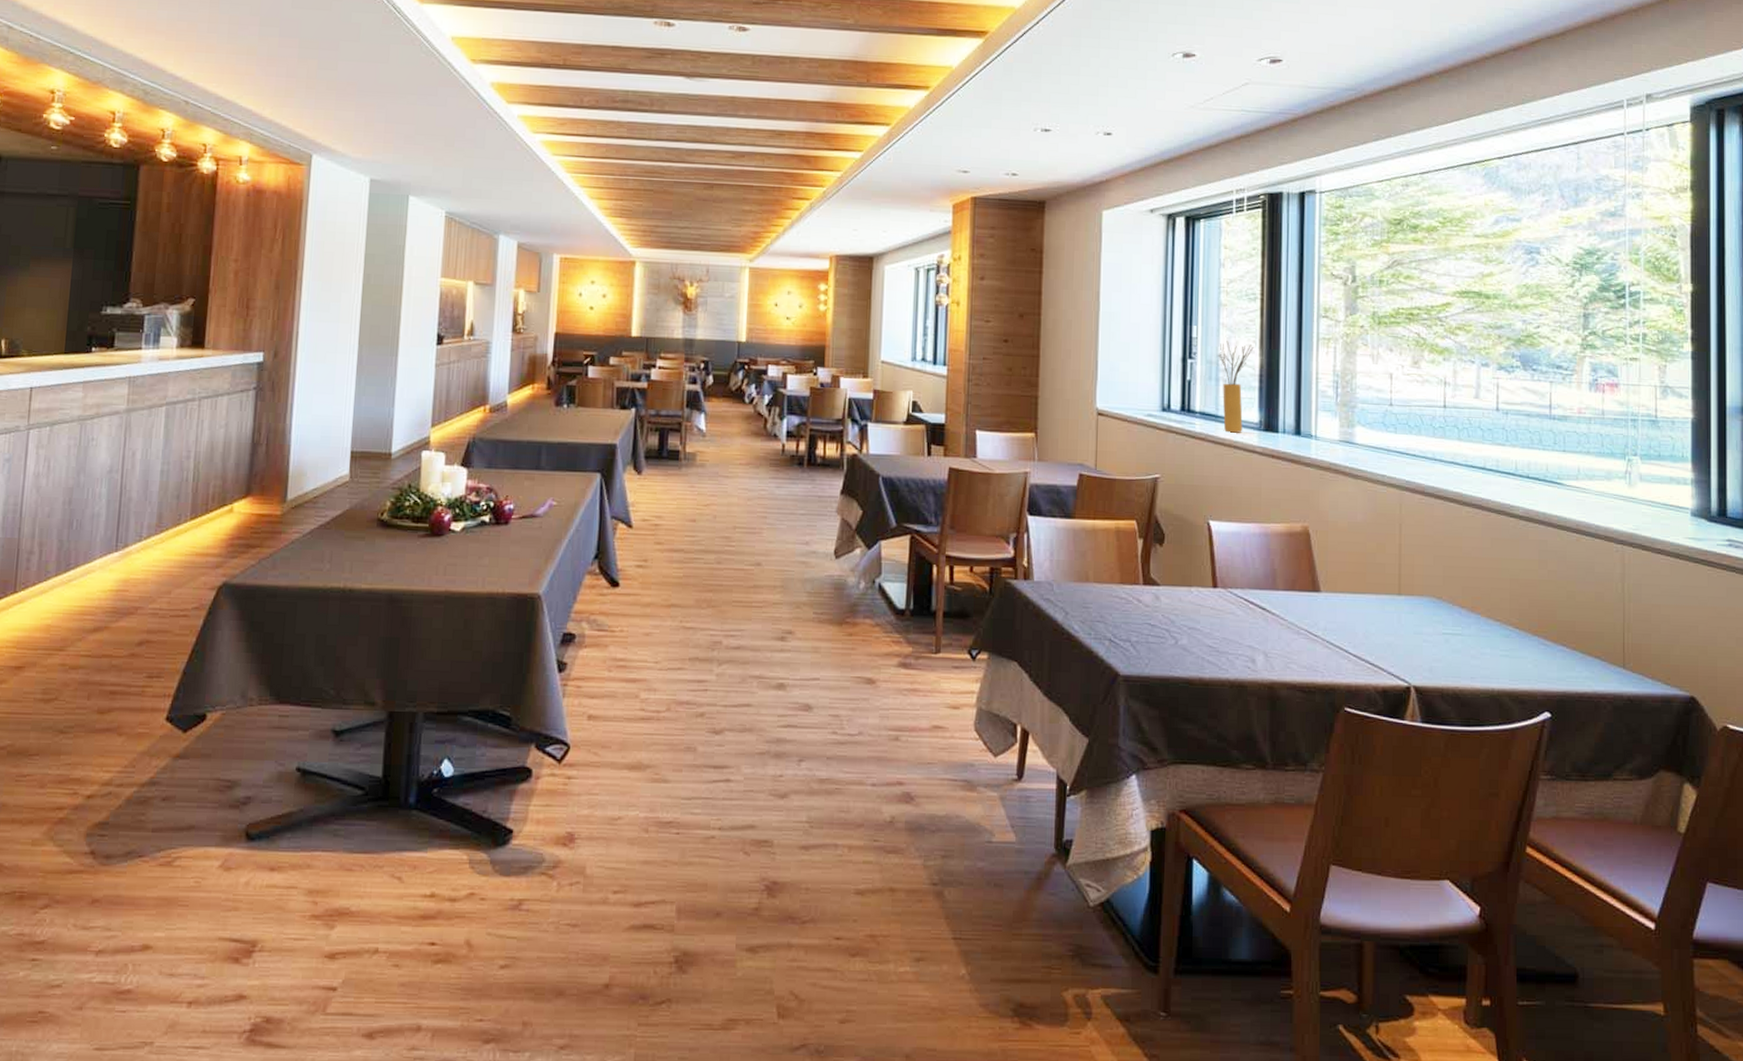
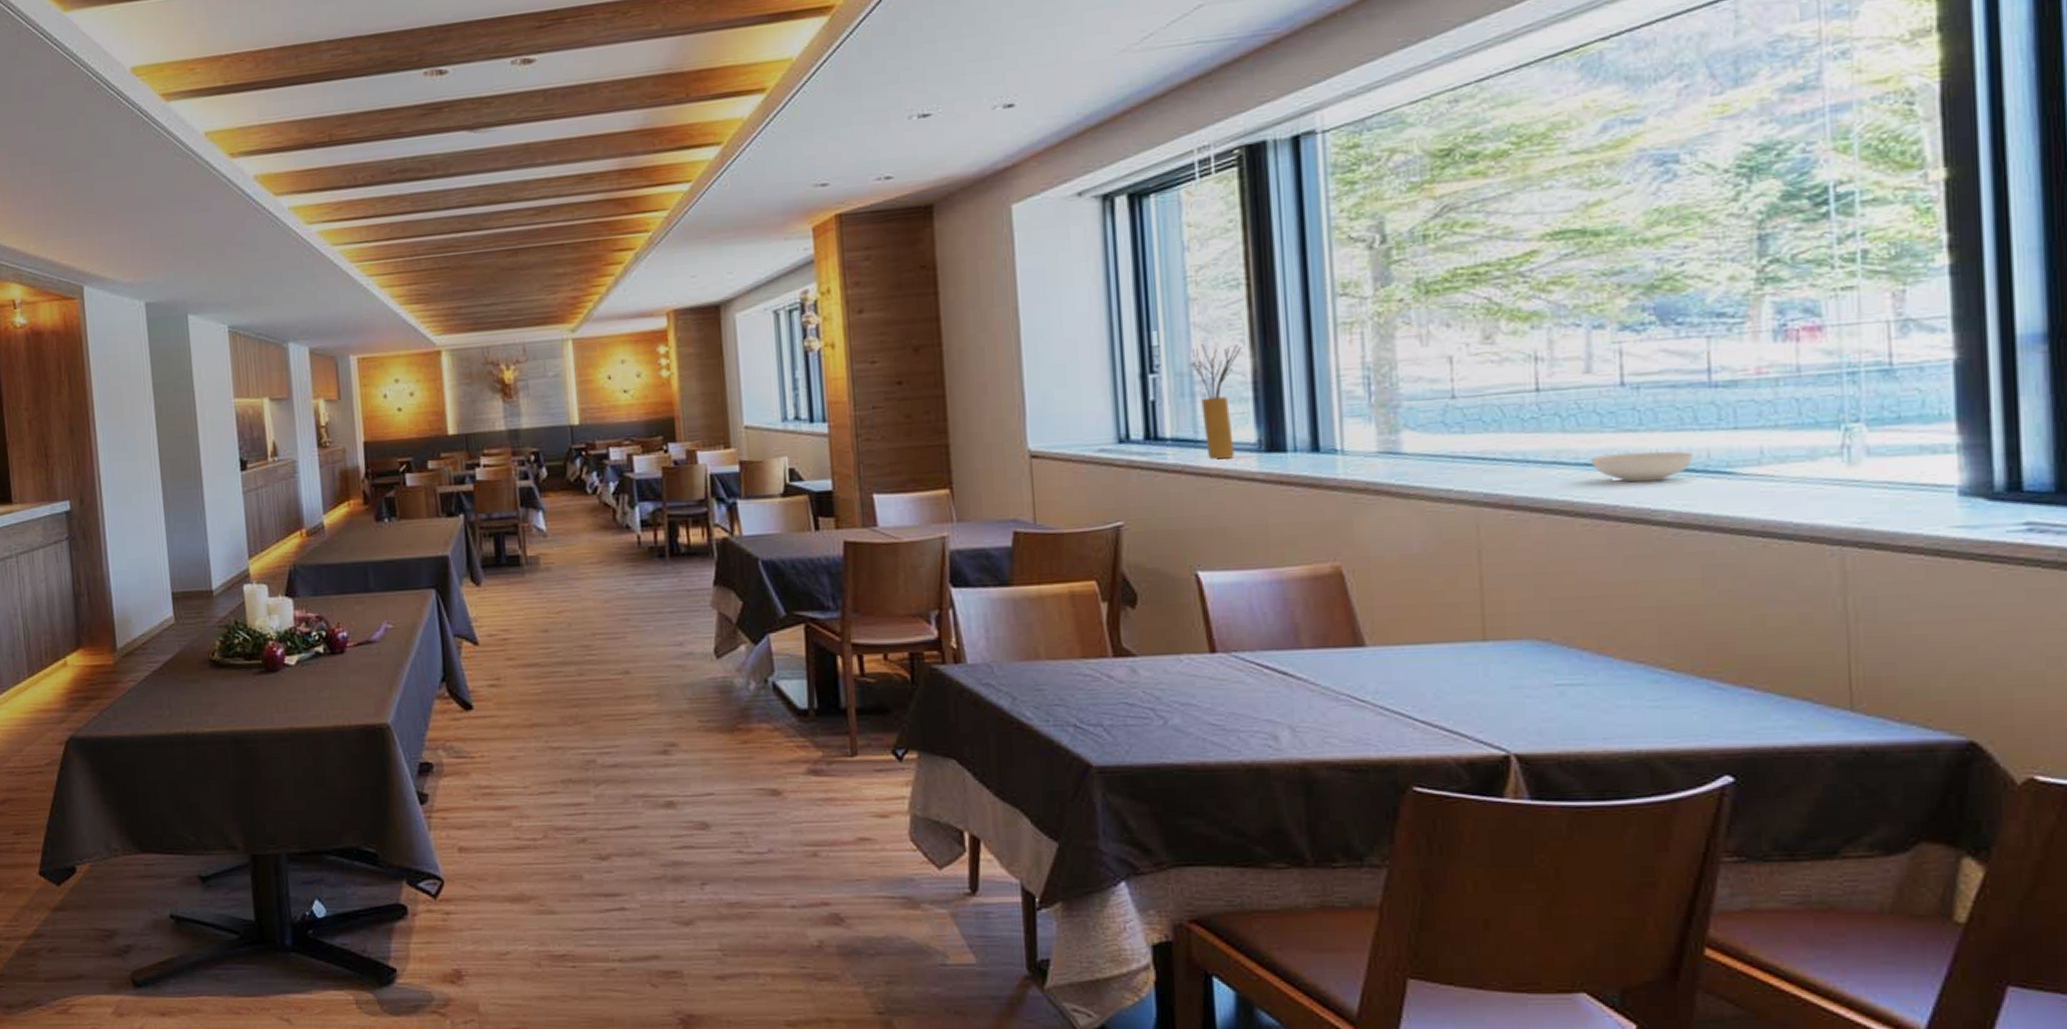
bowl: none [1474,460,1537,484] -> present [1589,451,1693,483]

